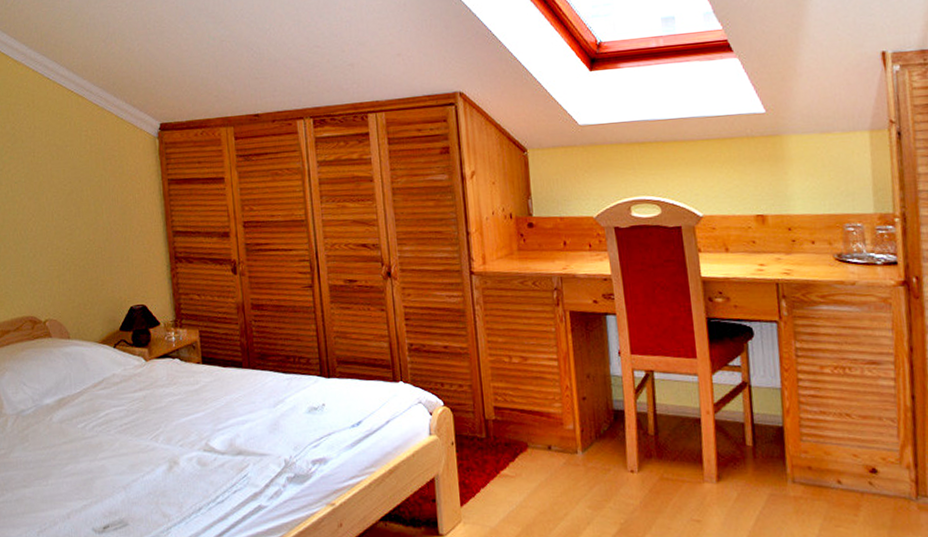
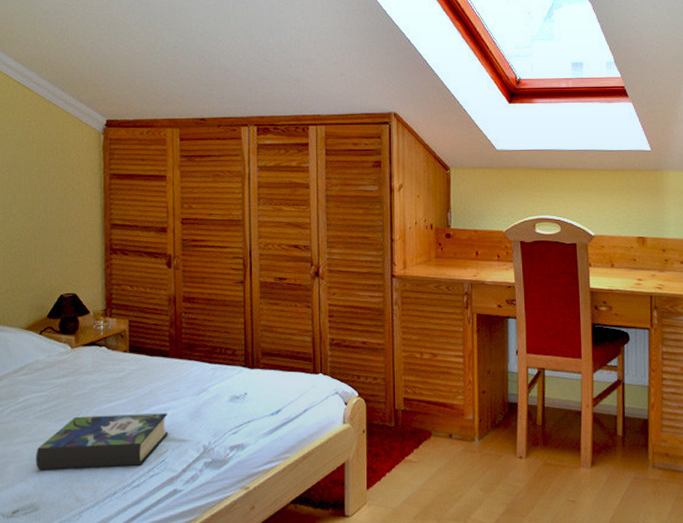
book: none [120,426,249,486] -> present [36,413,169,471]

